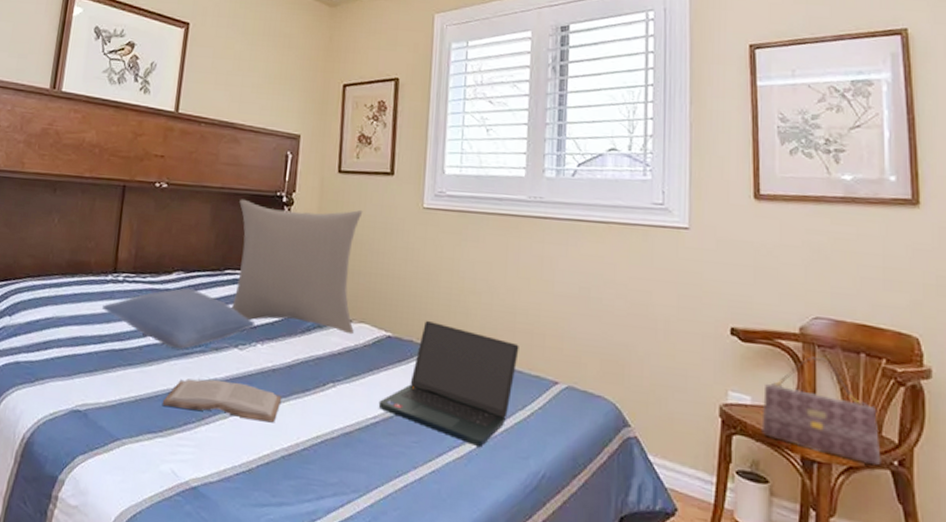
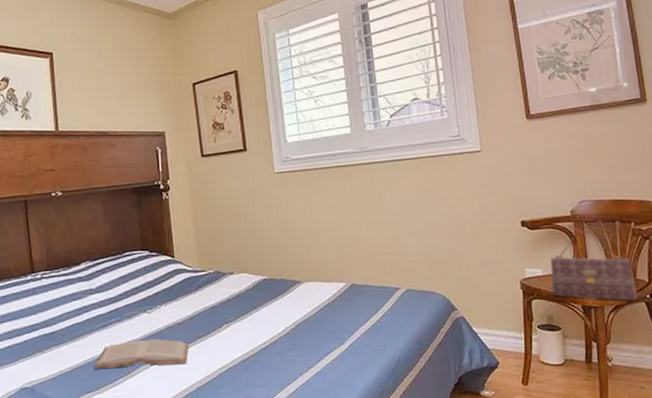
pillow: present [102,288,256,349] -> none [28,273,157,323]
pillow: present [232,199,363,335] -> none [125,183,237,289]
laptop: present [378,320,519,446] -> none [265,260,367,348]

